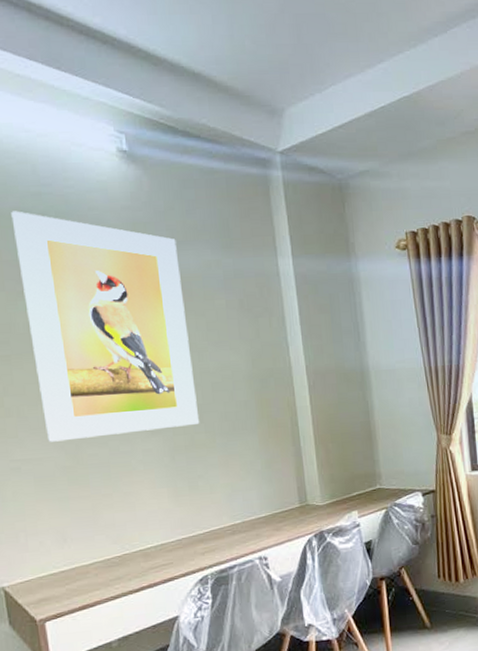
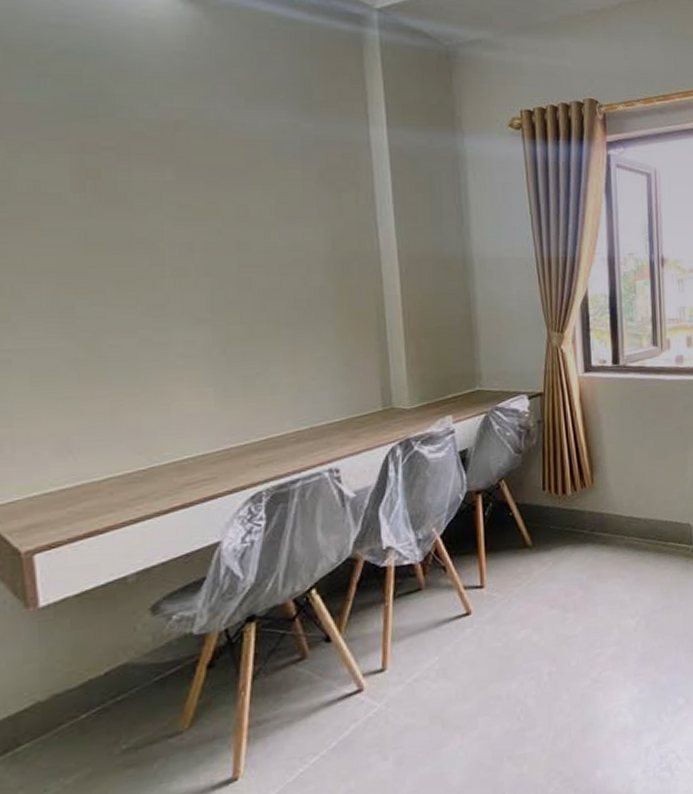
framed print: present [11,211,200,442] -> none [20,43,262,329]

